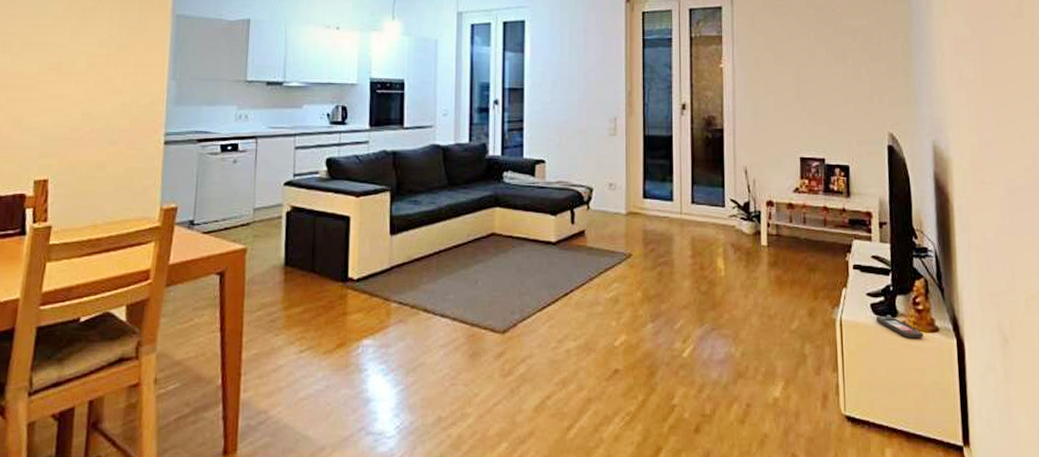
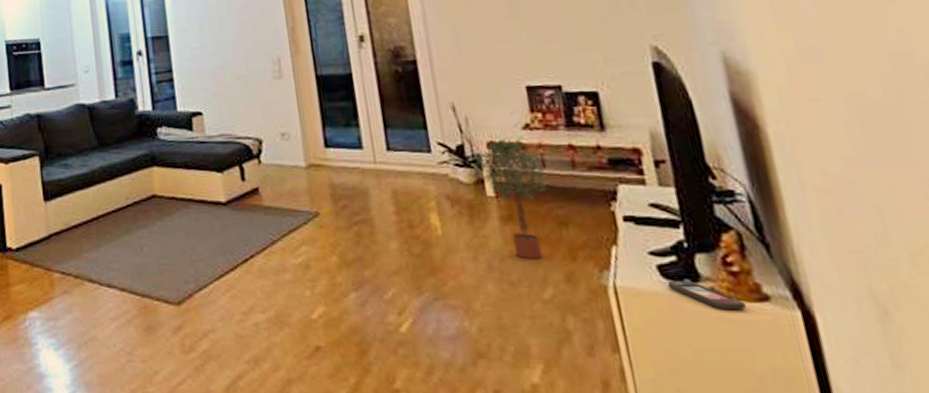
potted tree: none [756,199,807,298] -> present [474,139,550,260]

